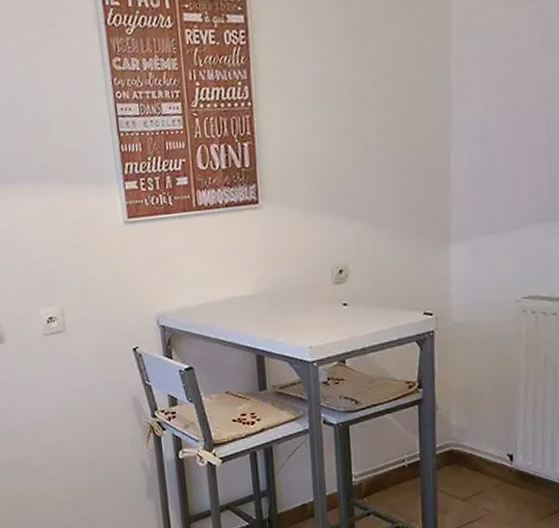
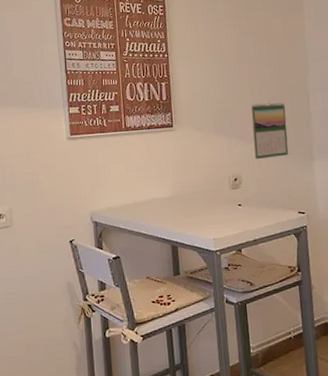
calendar: none [365,164,416,244] -> present [251,103,289,159]

